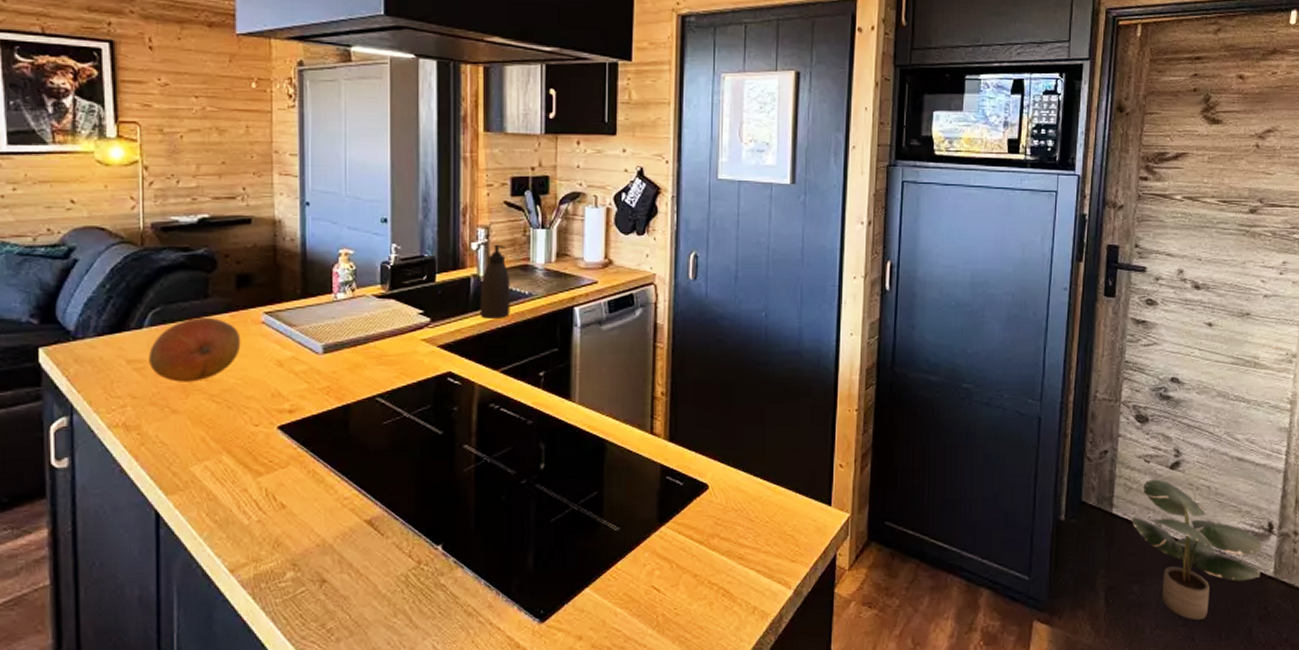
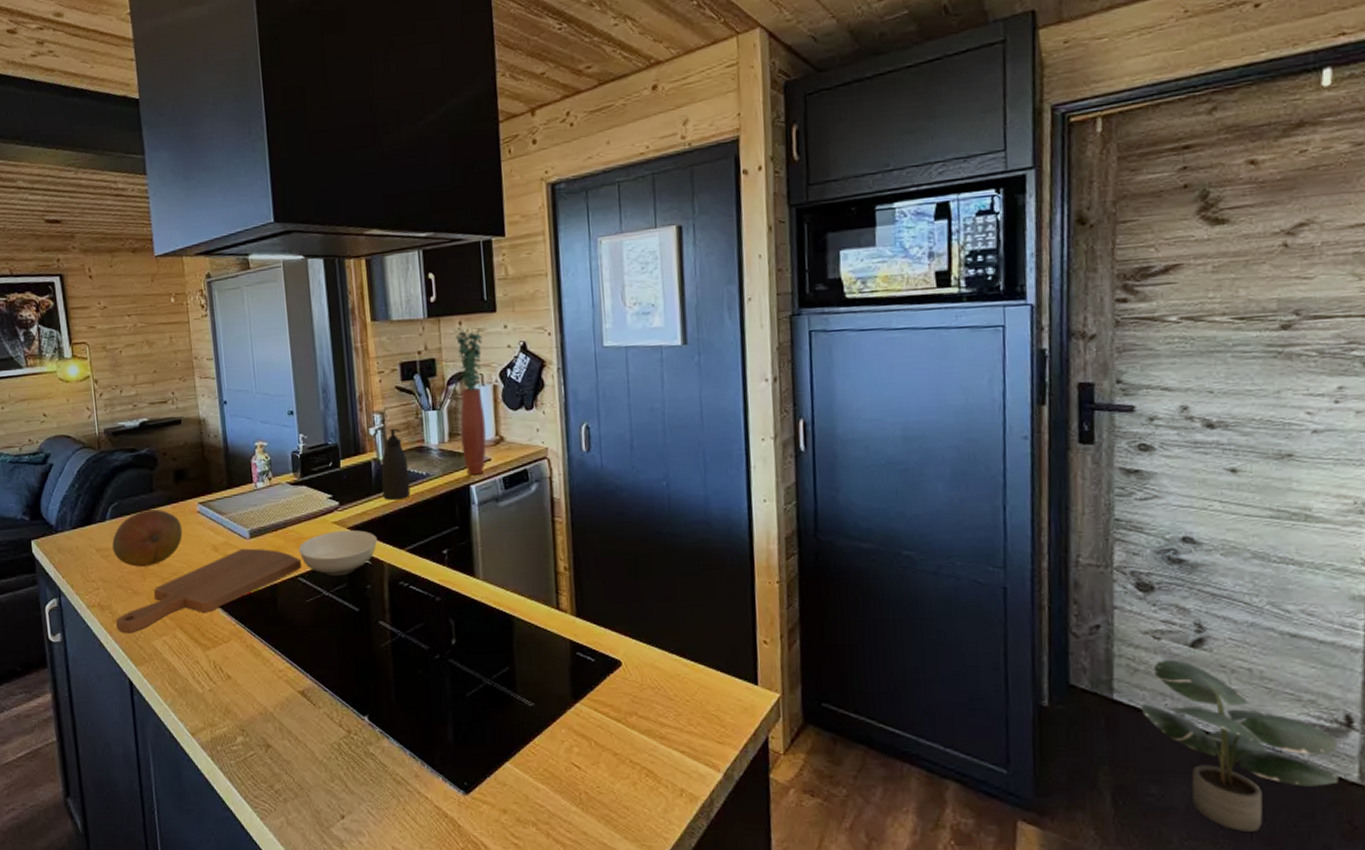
cutting board: none [145,364,381,458] -> present [116,548,301,634]
bowl: none [379,348,470,396] -> present [298,529,378,575]
vase: none [569,146,600,297] -> present [455,326,487,475]

